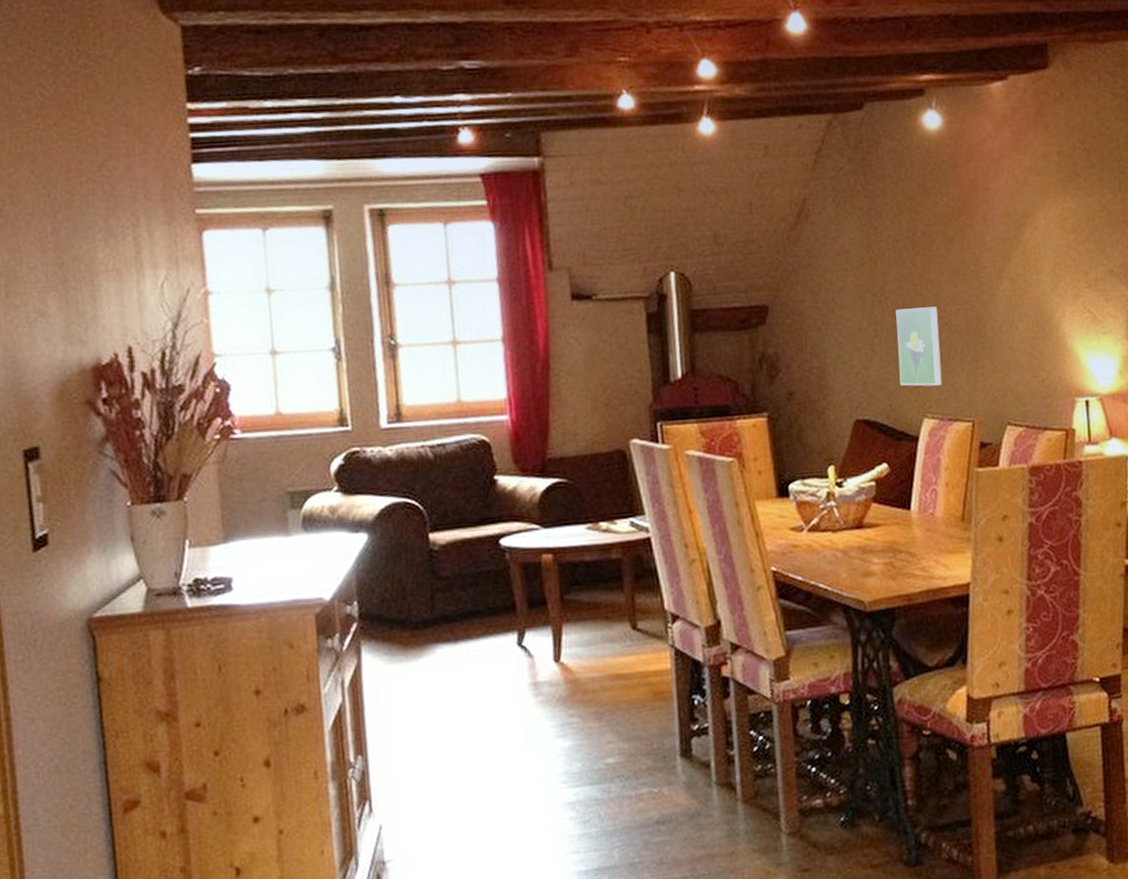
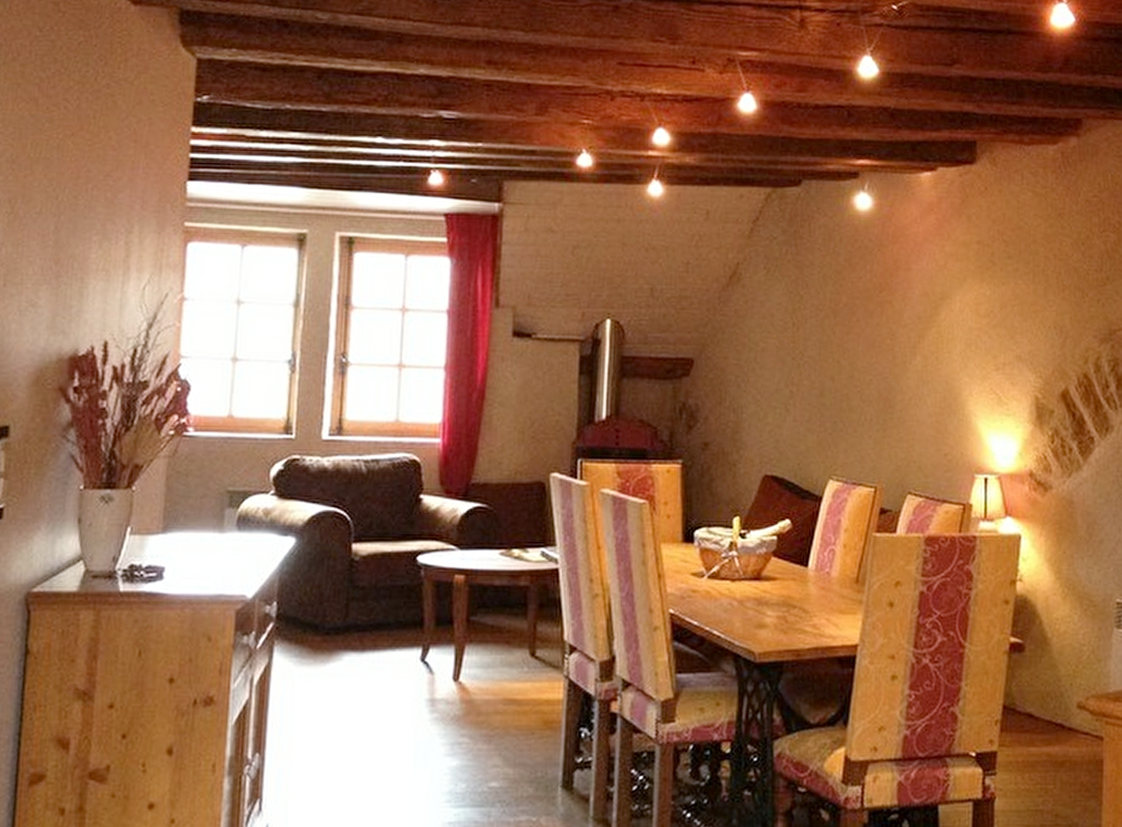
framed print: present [896,306,942,386] -> none [810,374,852,450]

